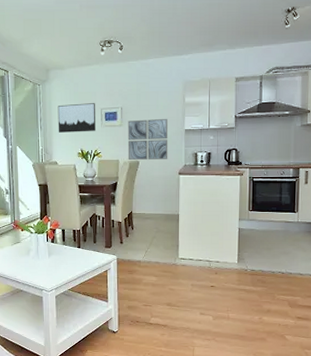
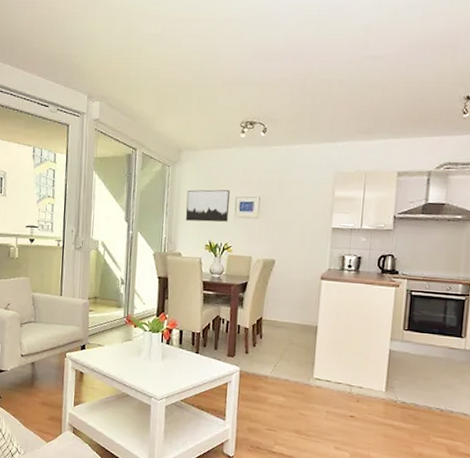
wall art: present [127,118,168,161] -> none [262,212,313,261]

